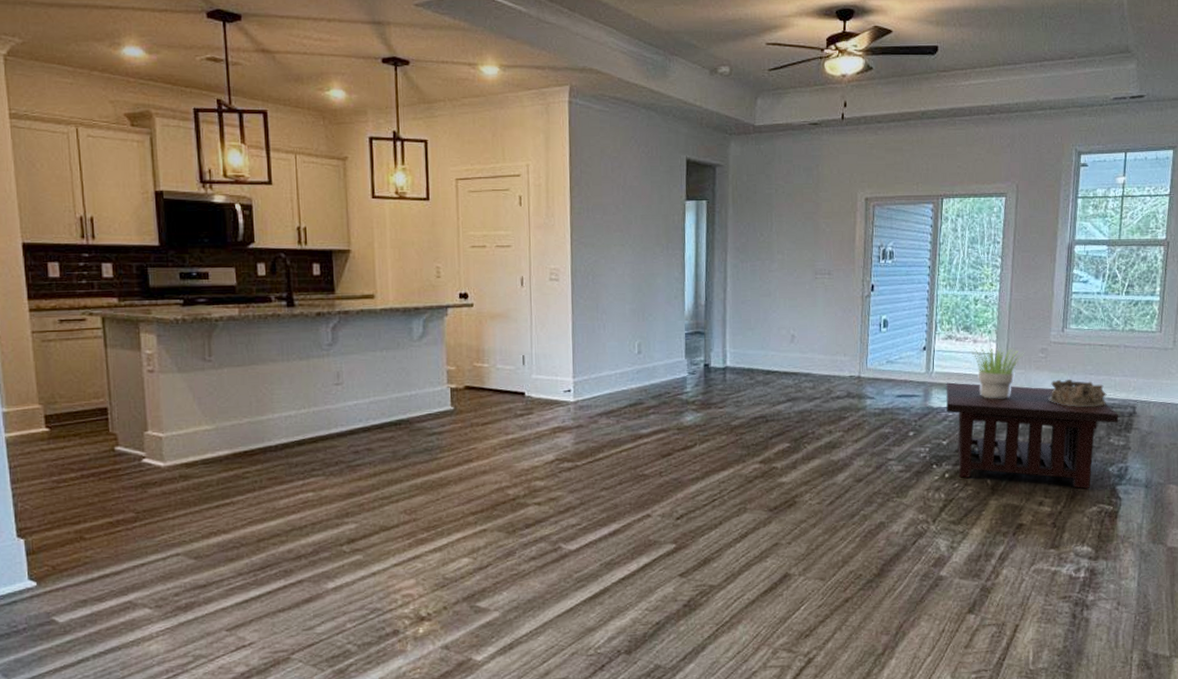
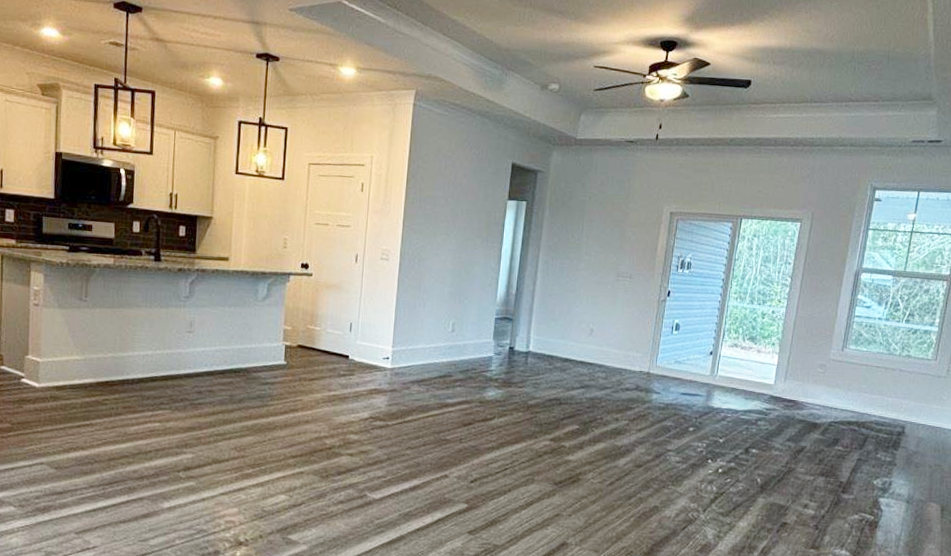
coffee table: present [946,382,1119,489] -> none [726,386,888,498]
potted plant: present [969,347,1025,399] -> none [752,357,805,407]
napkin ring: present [1048,379,1107,408] -> none [822,394,879,424]

